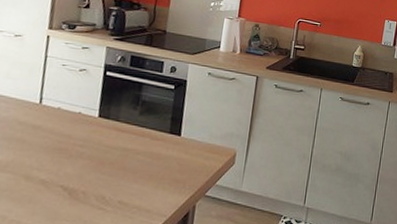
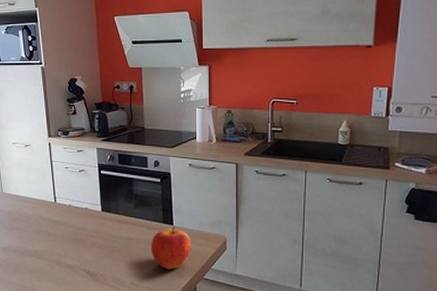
apple: none [149,136,199,186] -> present [150,225,192,270]

